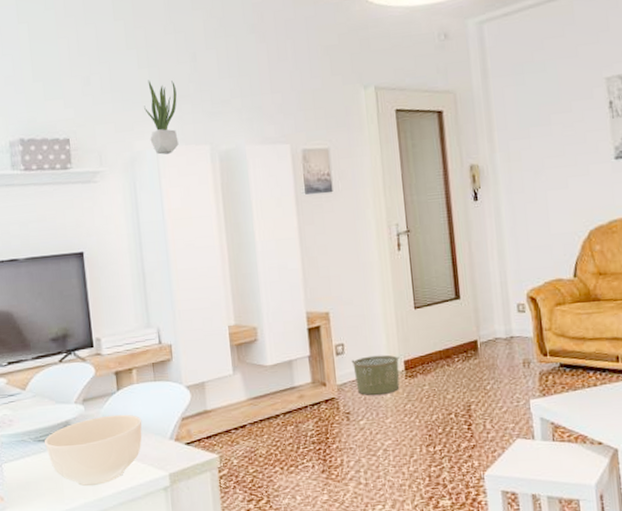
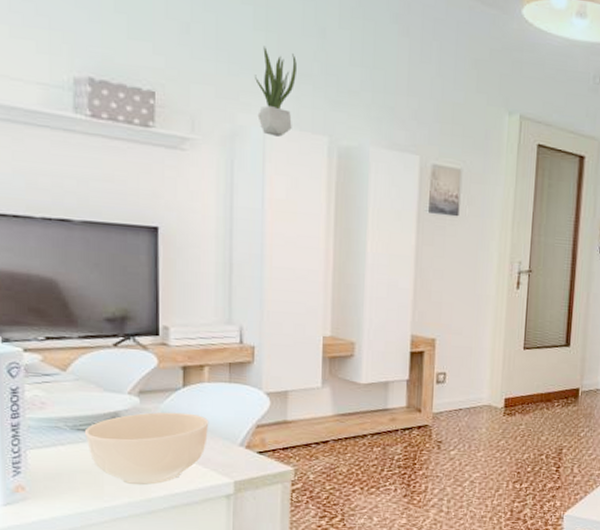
basket: present [351,354,400,395] -> none [451,388,501,428]

